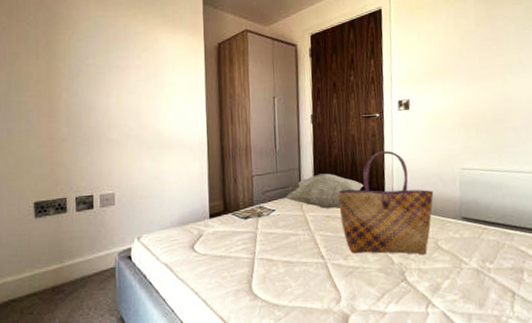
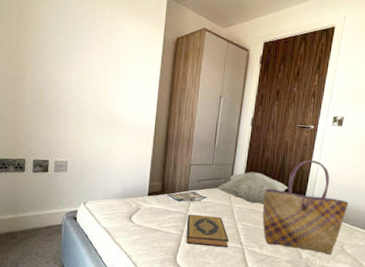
hardback book: none [257,230,308,267] -> present [186,214,229,247]

